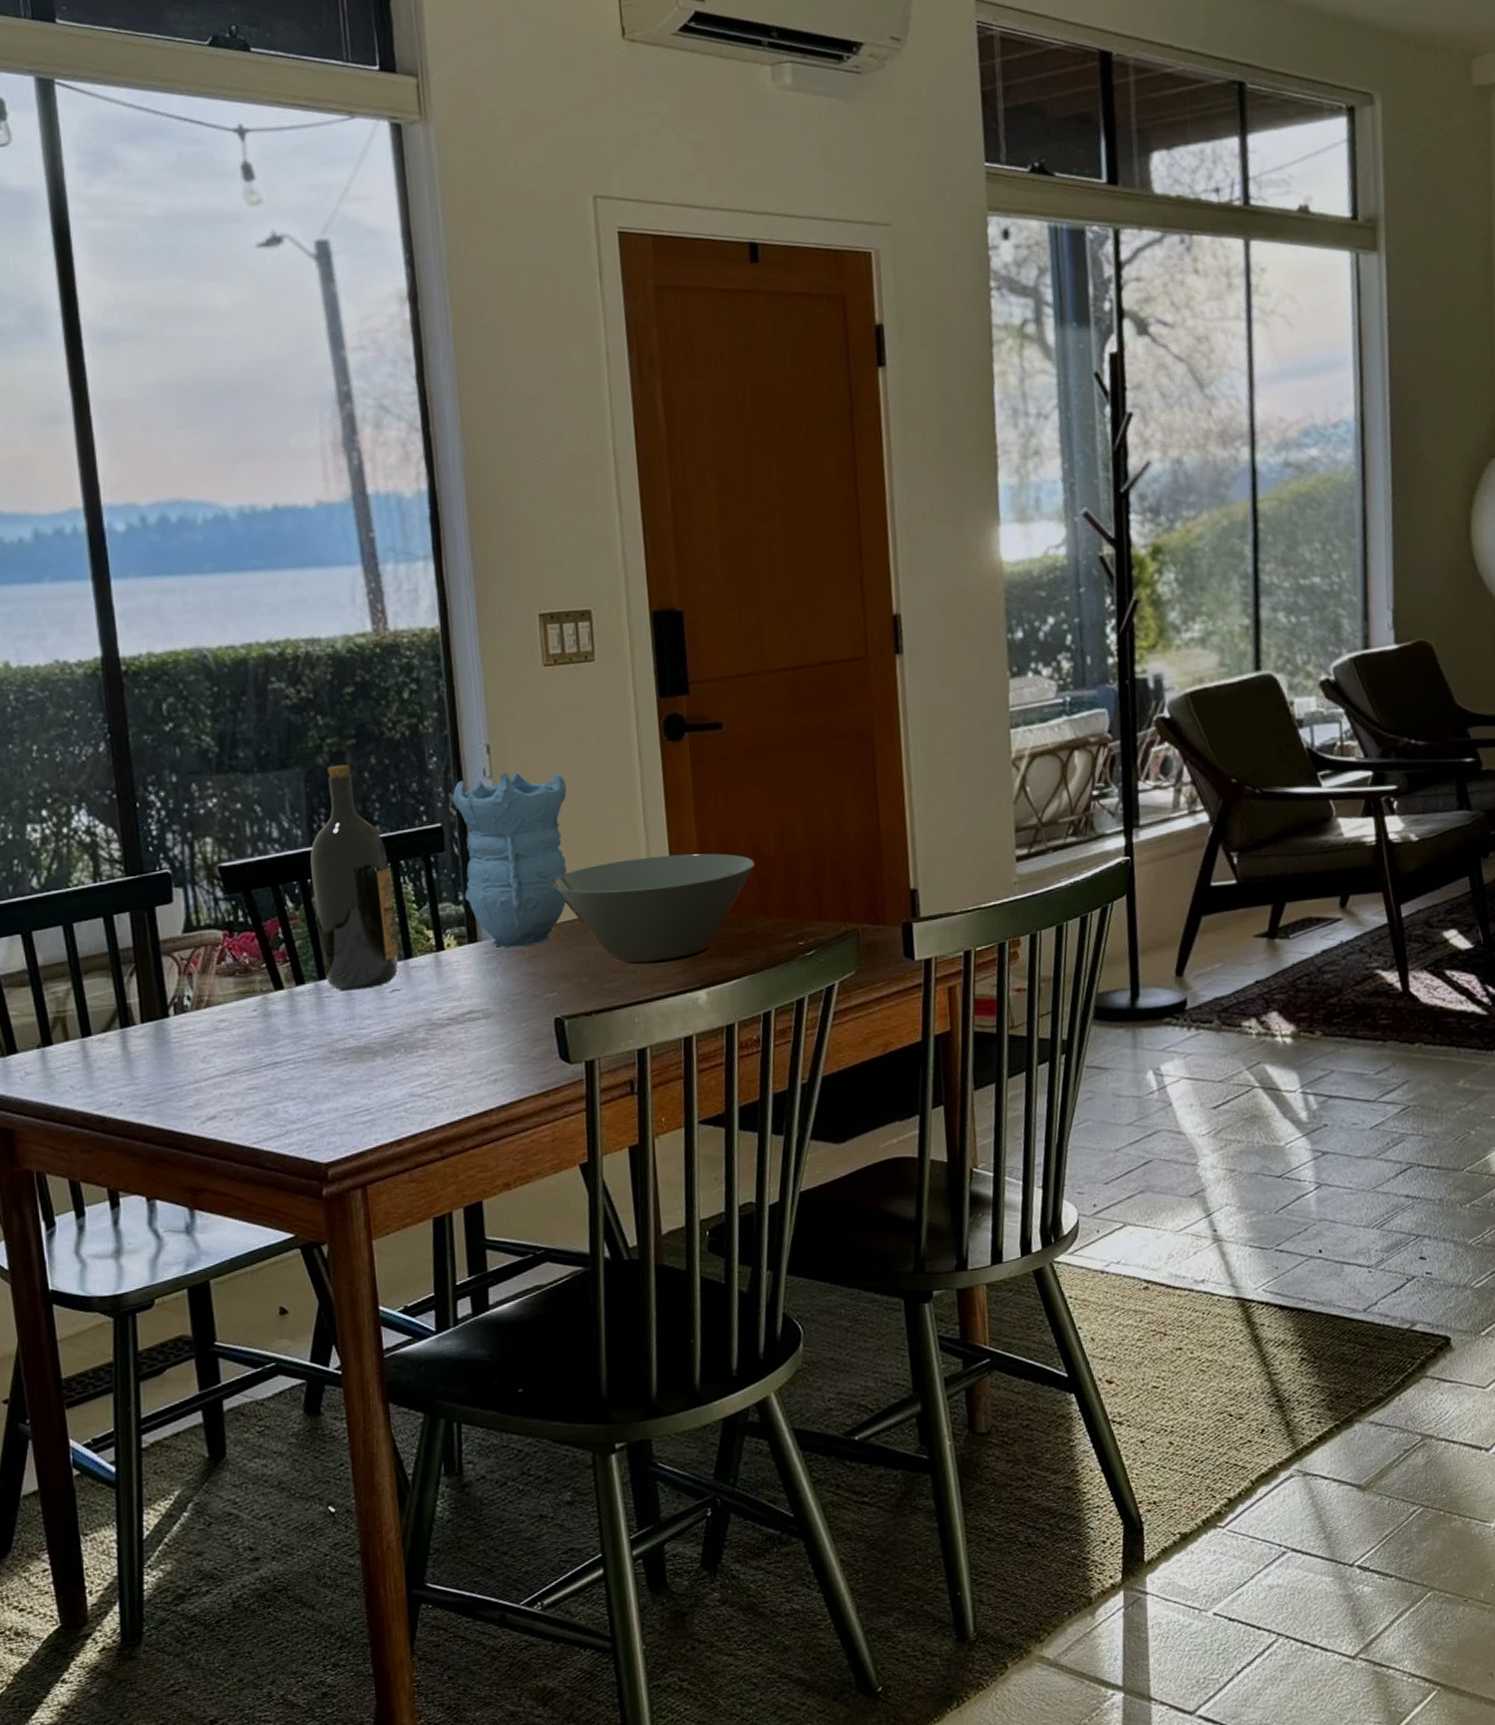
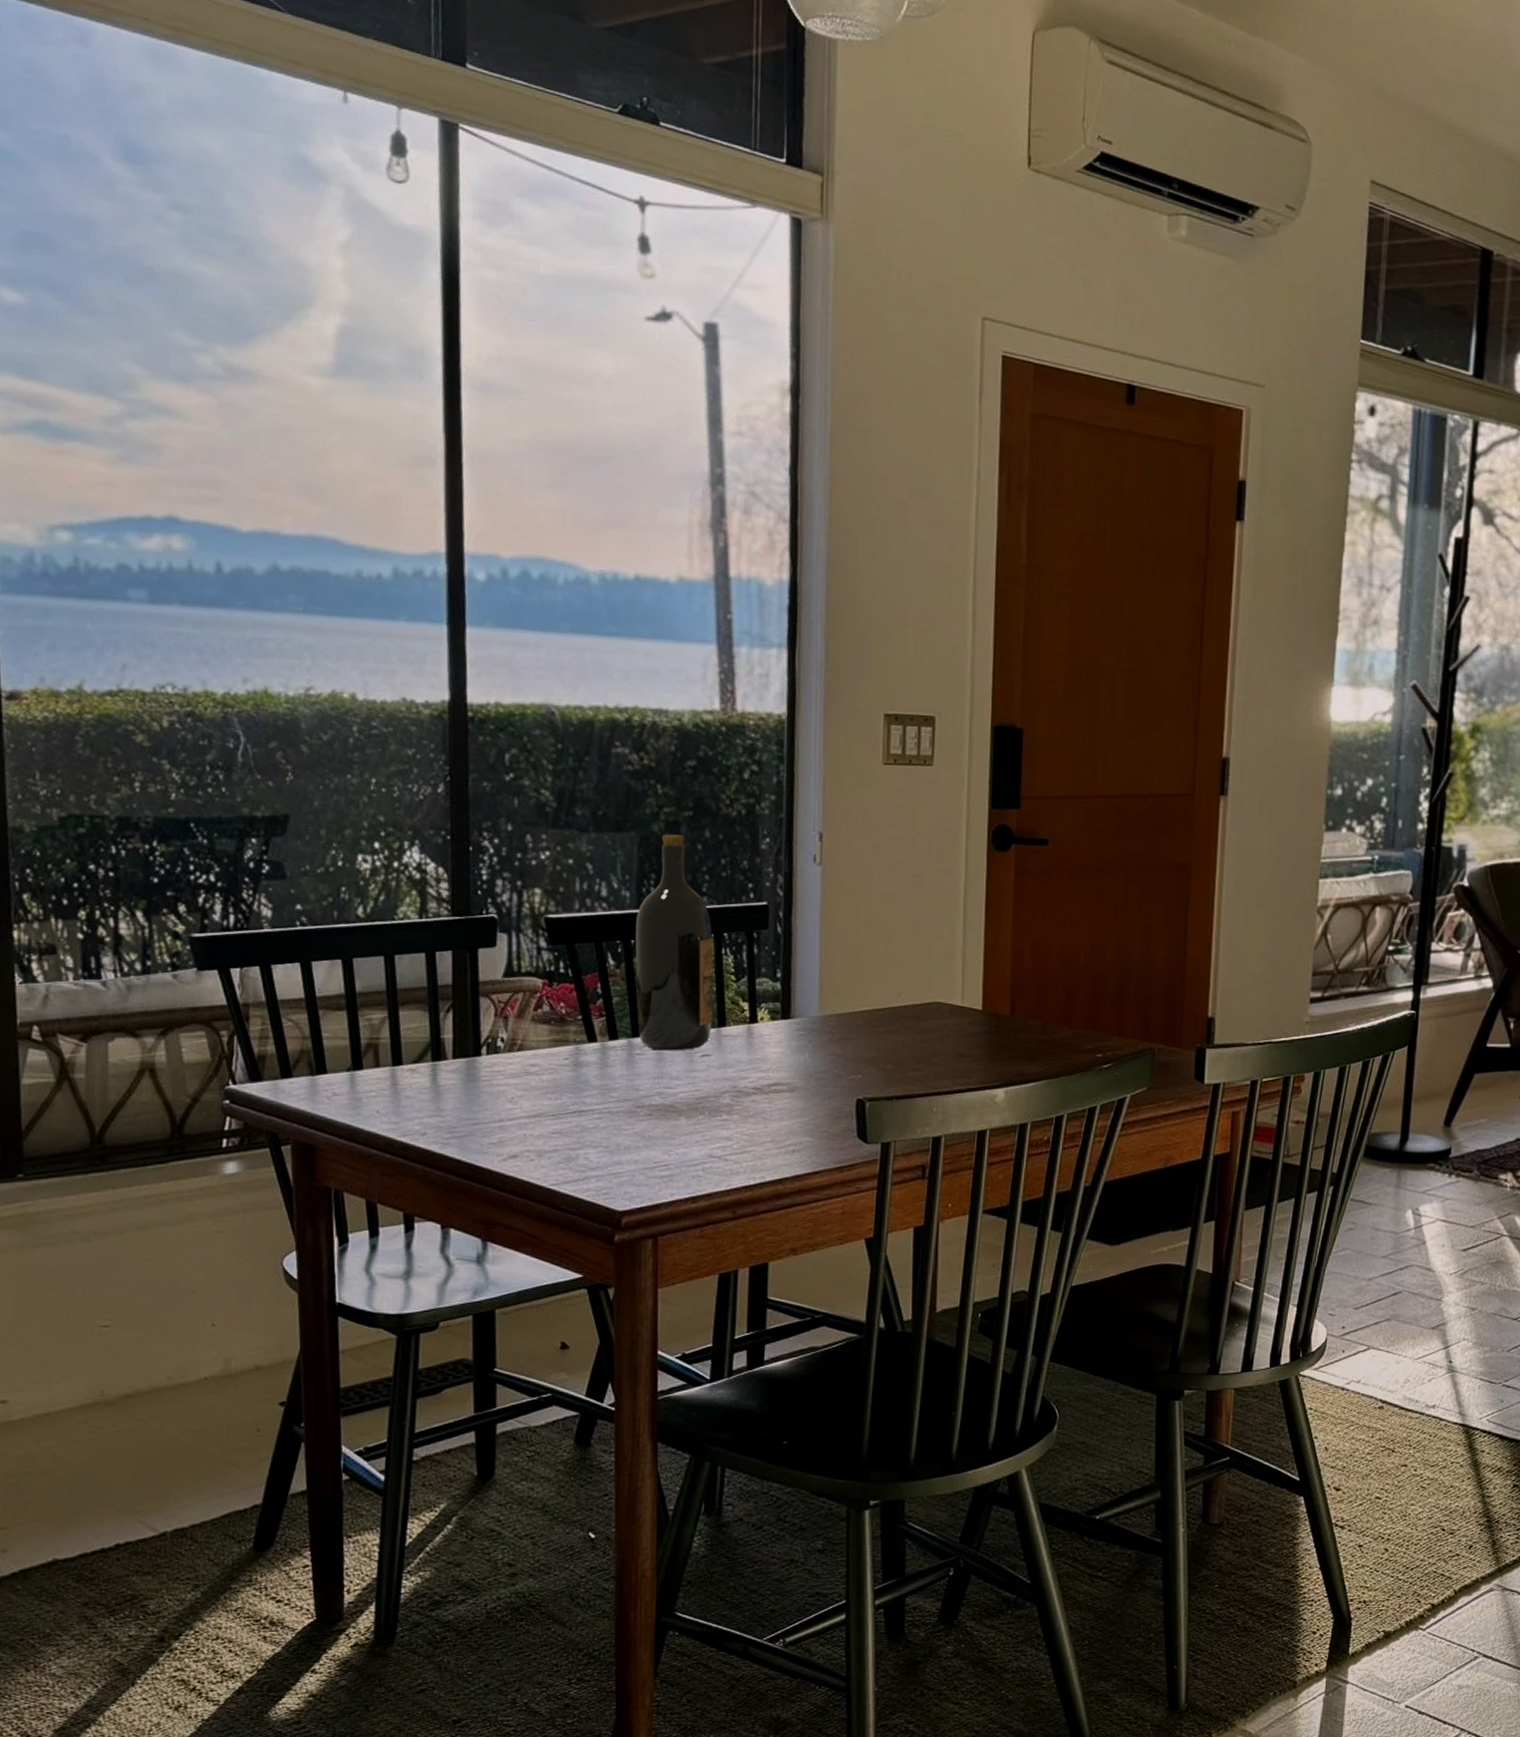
vase: present [452,771,567,948] -> none [780,860,893,1029]
bowl: present [551,853,755,965] -> none [867,957,1065,1059]

